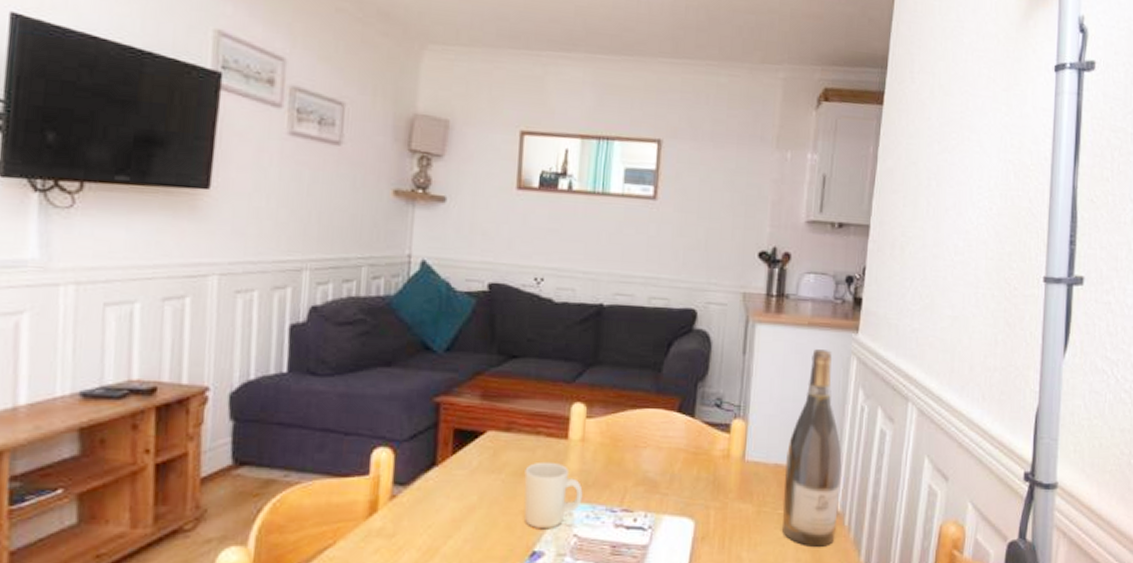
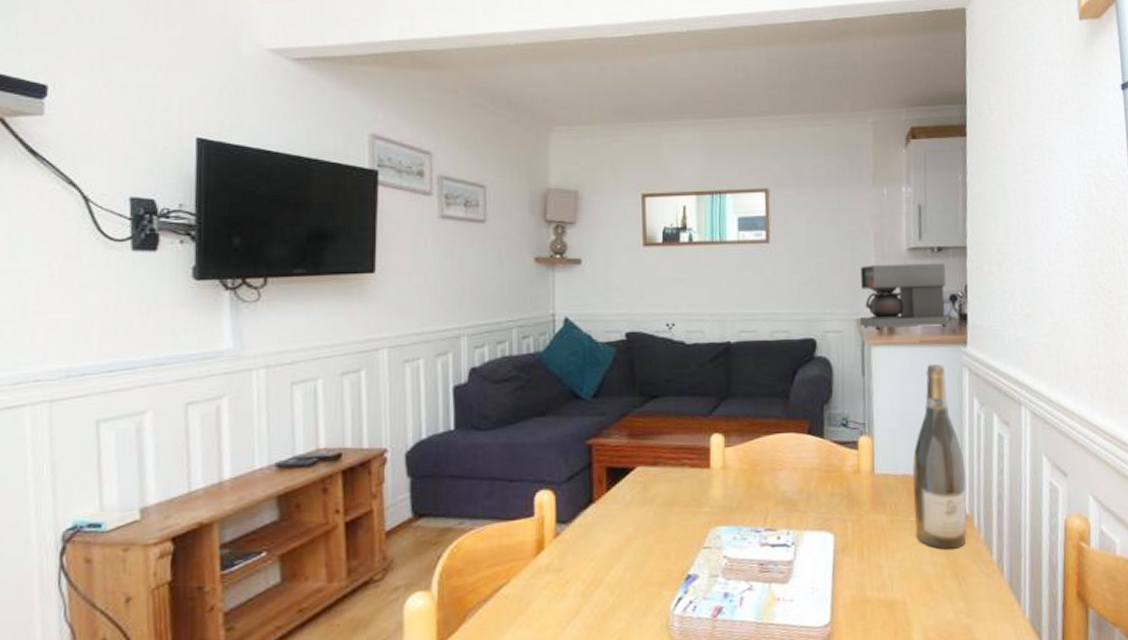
mug: present [524,461,583,530] -> none [673,490,729,554]
coffee maker: none [745,235,845,310] -> present [859,263,948,331]

